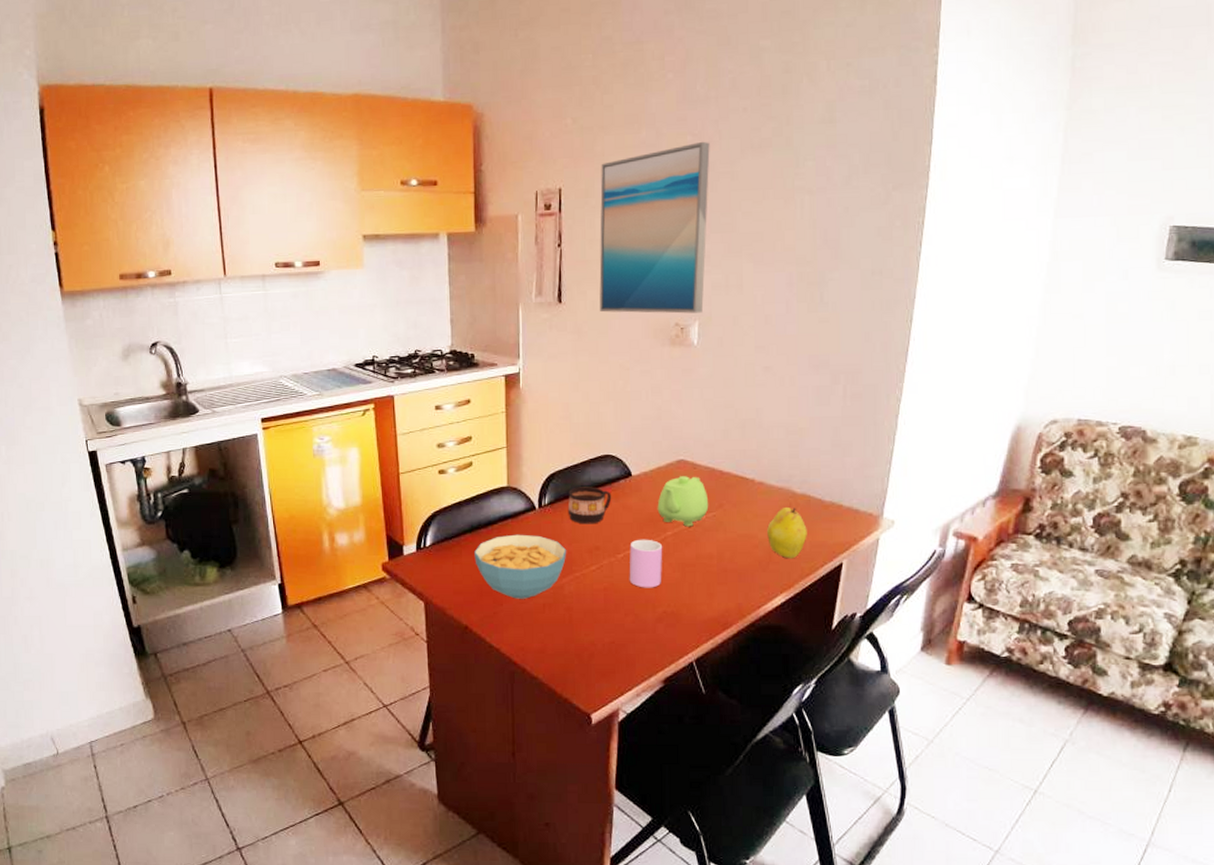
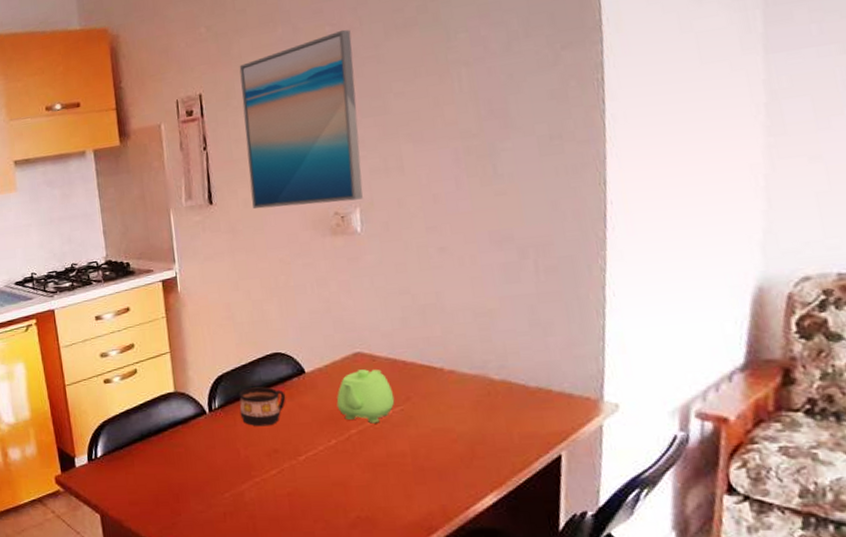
cereal bowl: present [474,534,567,599] -> none [147,440,244,508]
cup: present [629,539,663,588] -> none [311,438,351,492]
fruit: present [767,508,807,559] -> none [465,396,514,453]

